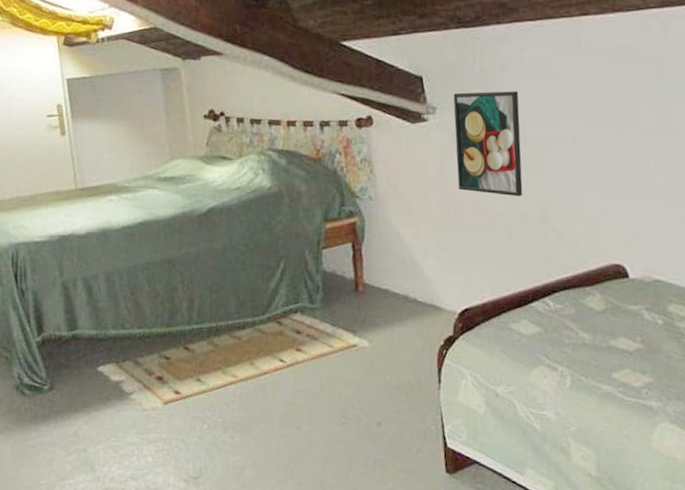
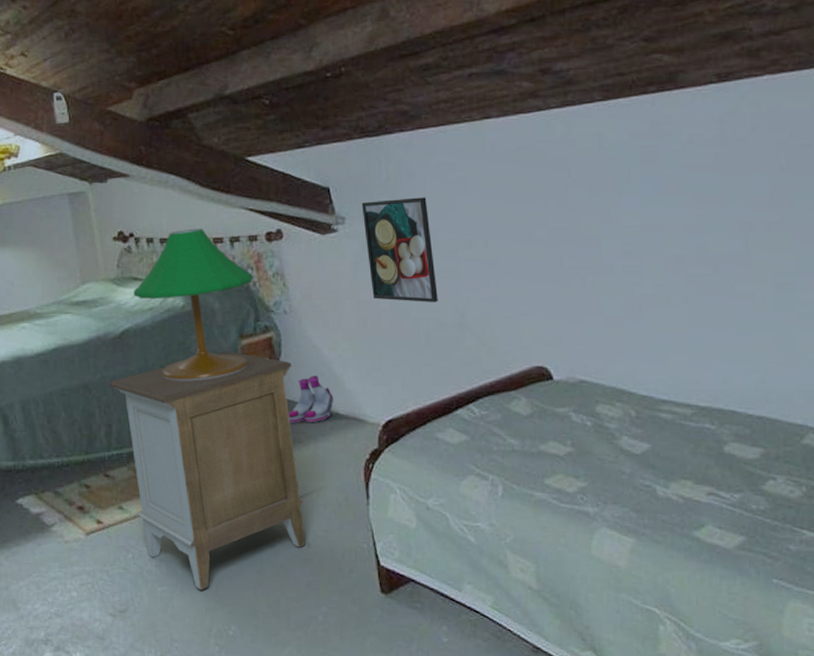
nightstand: none [193,234,377,462] -> present [109,351,306,591]
table lamp: none [221,111,341,262] -> present [133,228,254,381]
boots: none [367,262,413,308] -> present [288,375,334,423]

